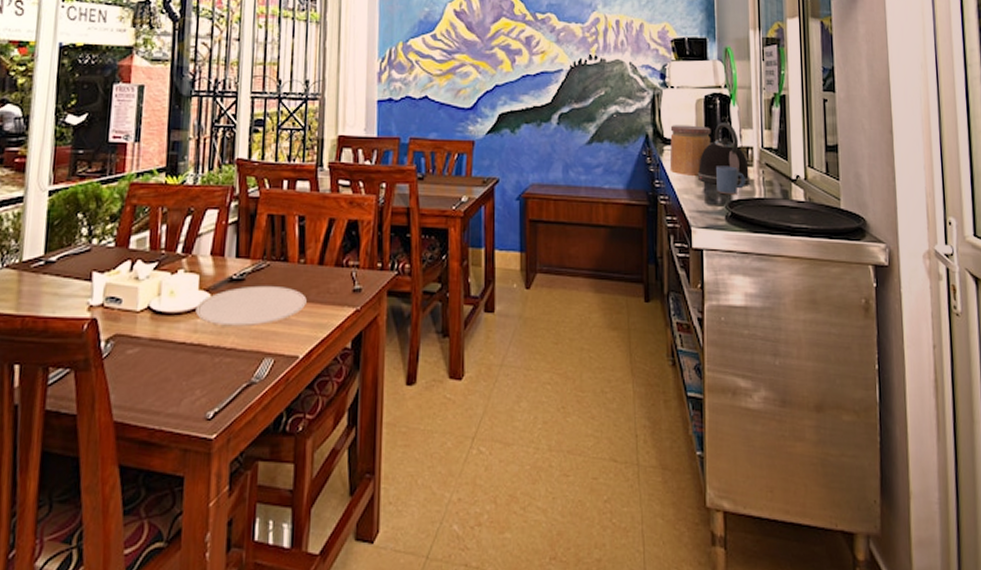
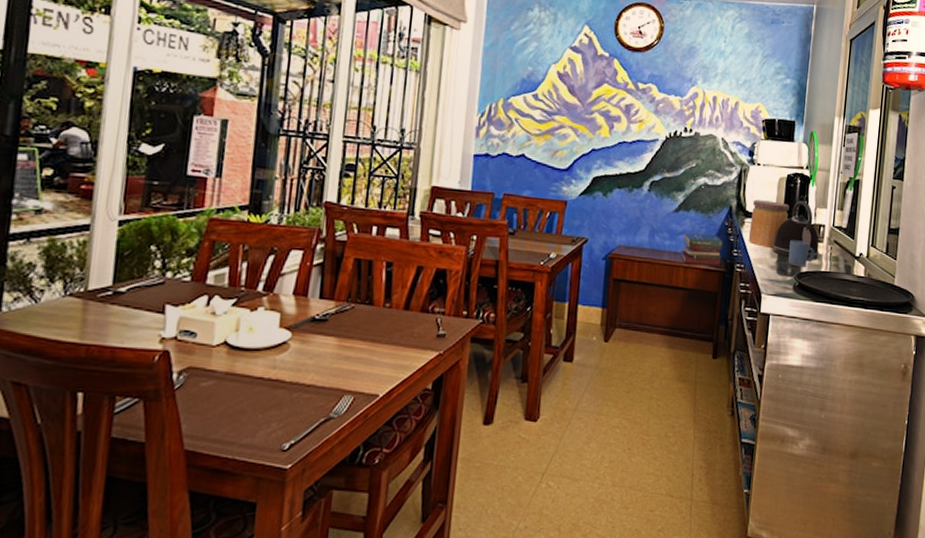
plate: present [195,285,307,327] -> none [275,326,390,366]
books: none [598,166,643,200] -> present [680,233,724,266]

